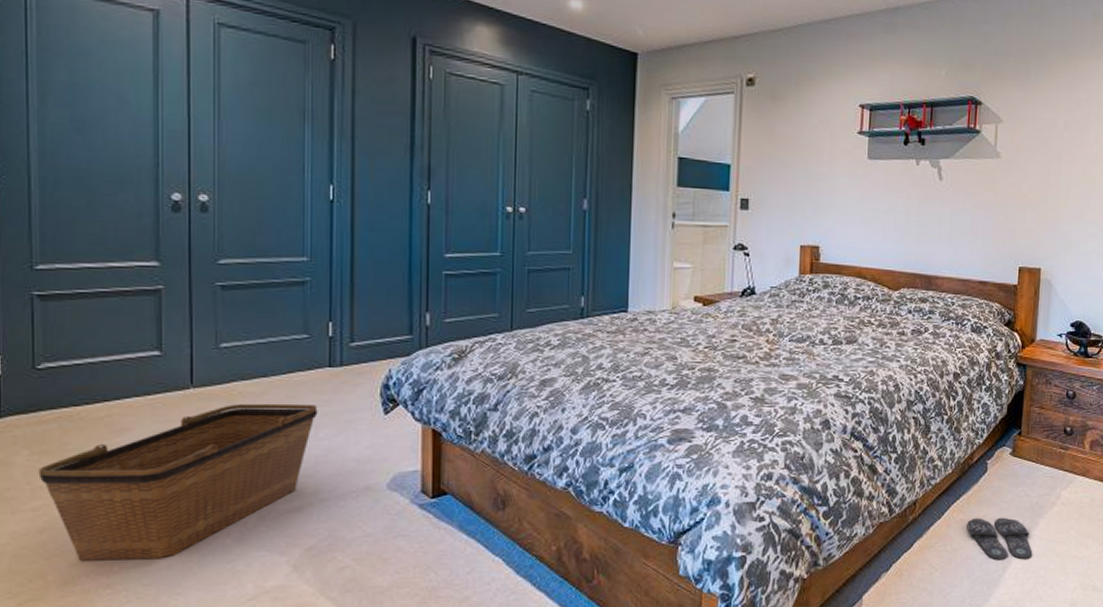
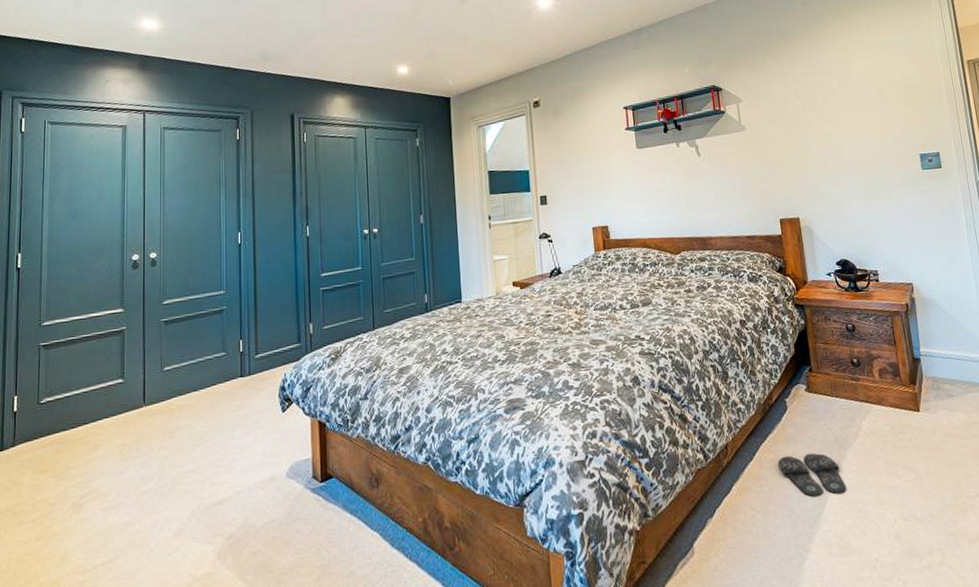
bicycle basket: present [38,403,318,561] -> none [38,410,234,563]

